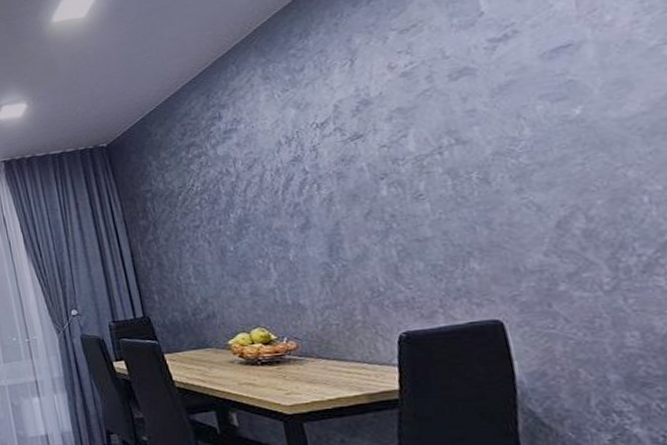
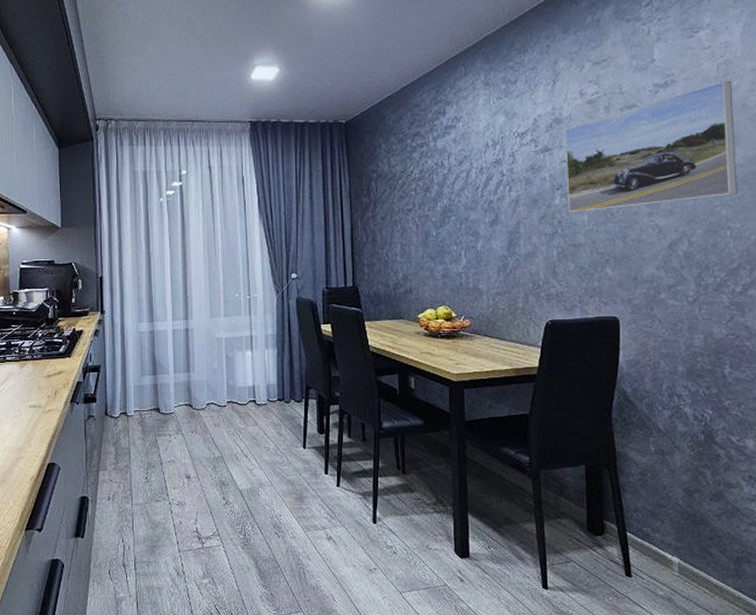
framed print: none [376,16,647,204] -> present [564,80,737,213]

